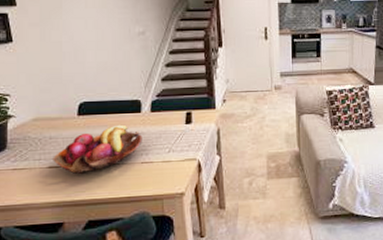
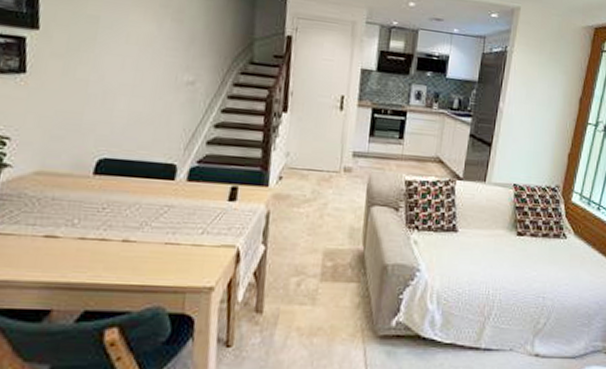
fruit basket: present [53,124,142,174] -> none [51,191,172,249]

